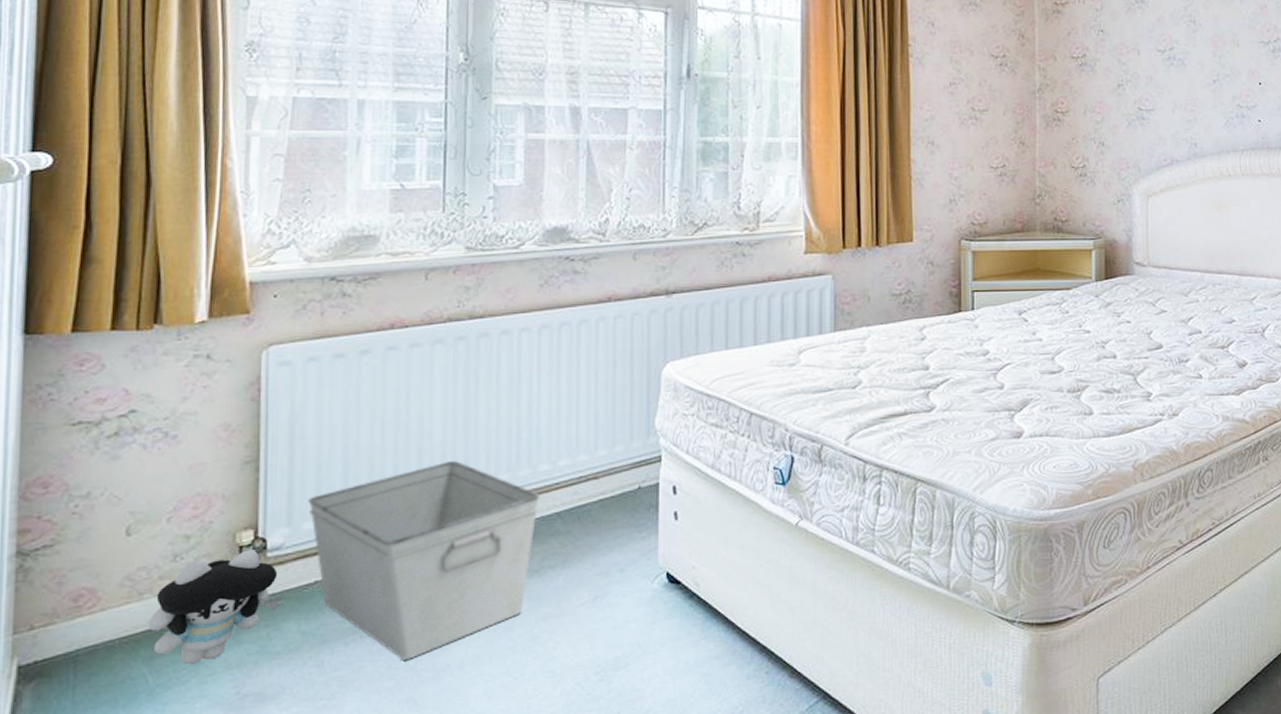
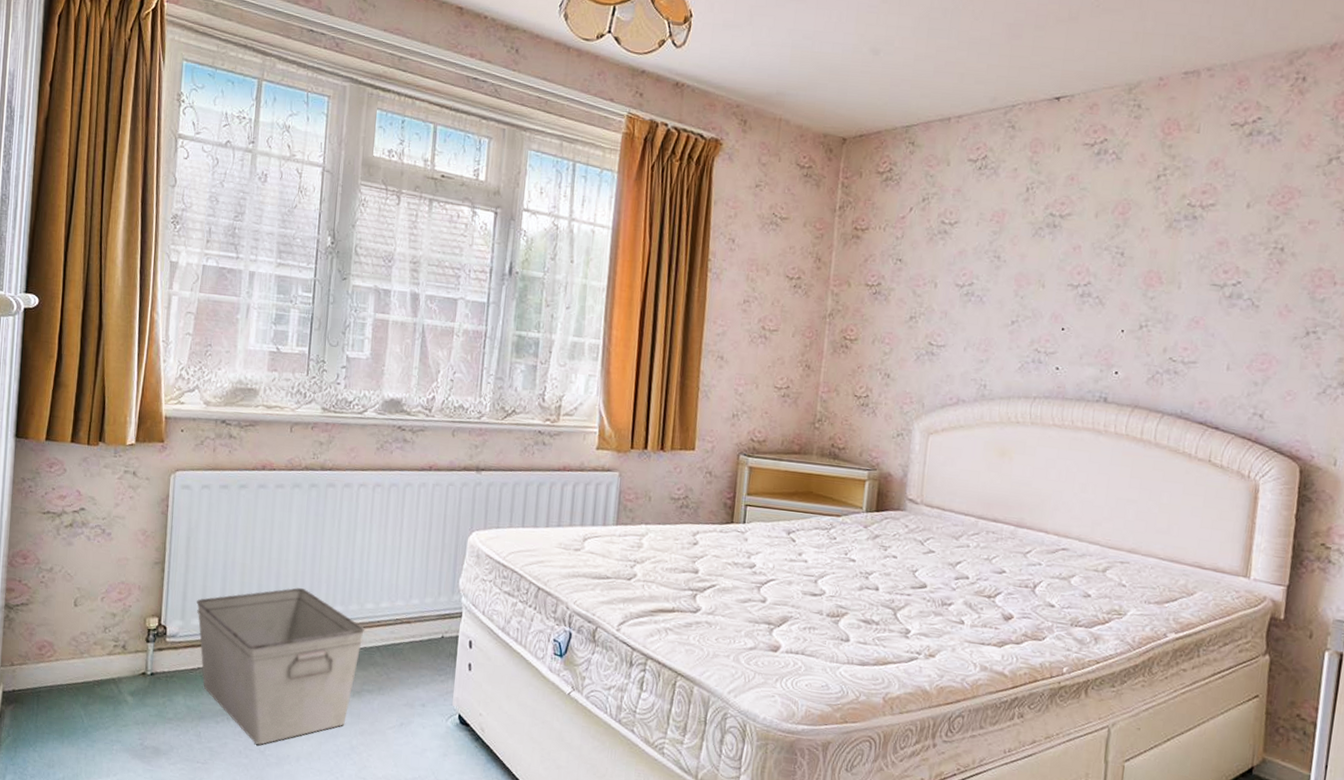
plush toy: present [148,549,282,665] -> none [86,633,175,716]

